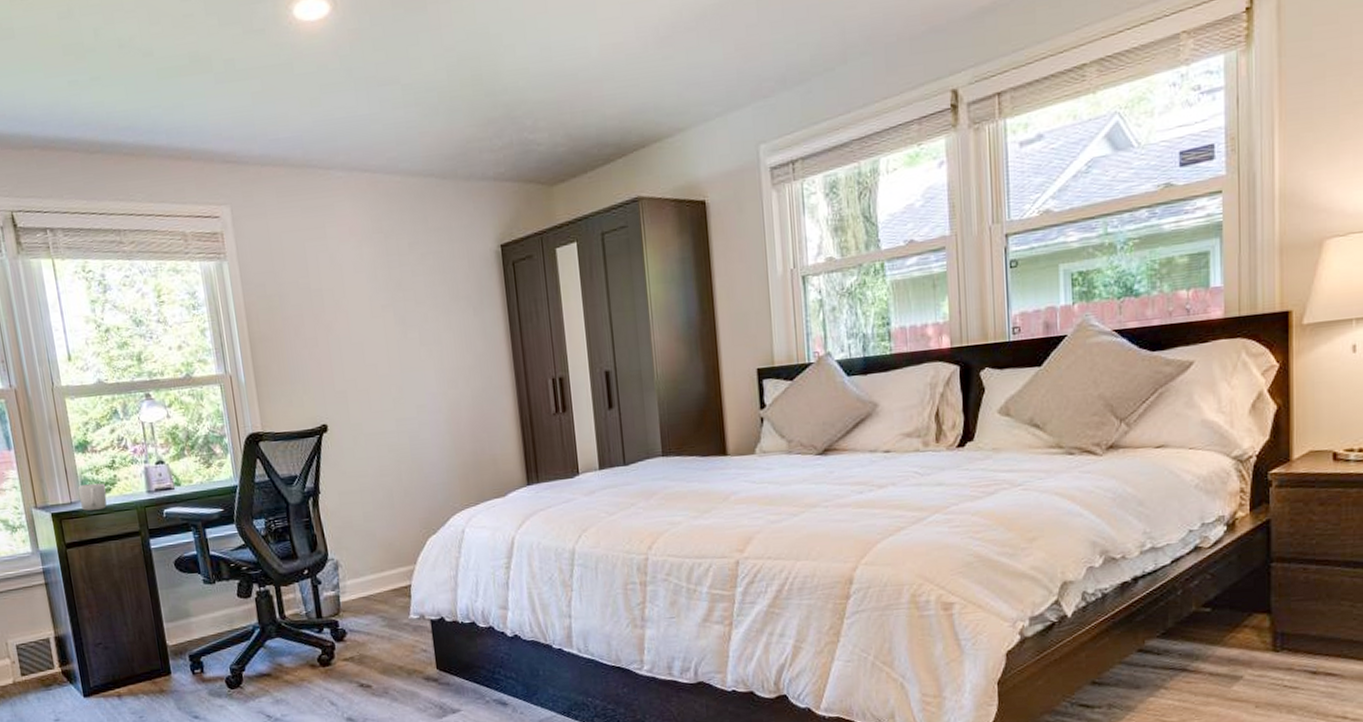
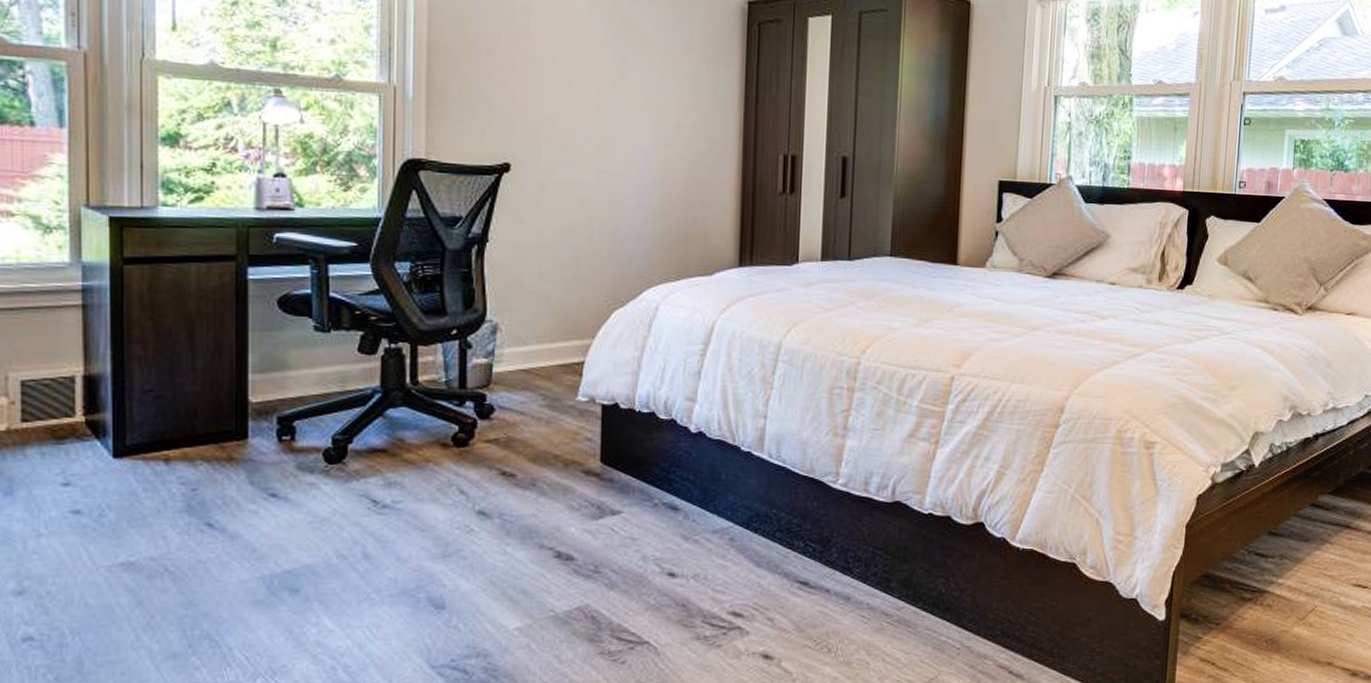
mug: present [78,483,107,511] -> none [156,187,197,221]

